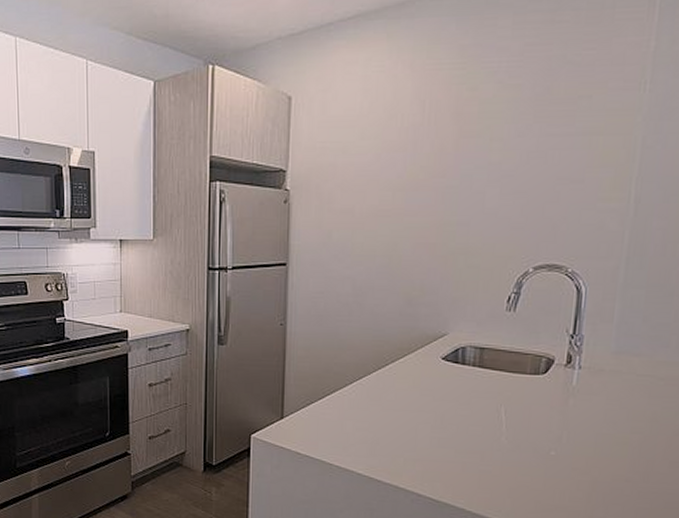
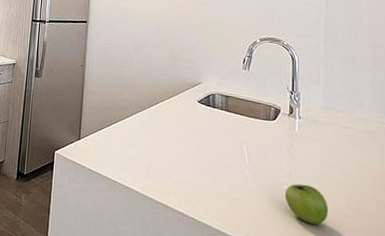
fruit: none [550,448,606,494] -> present [284,183,329,225]

